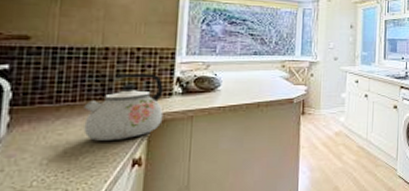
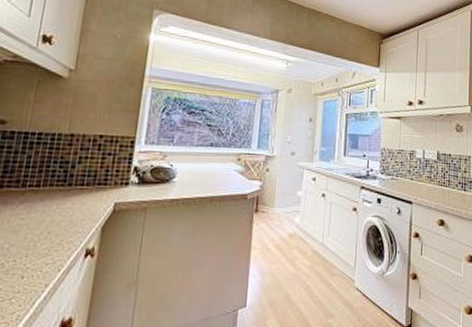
kettle: present [83,74,164,141] -> none [43,160,121,228]

